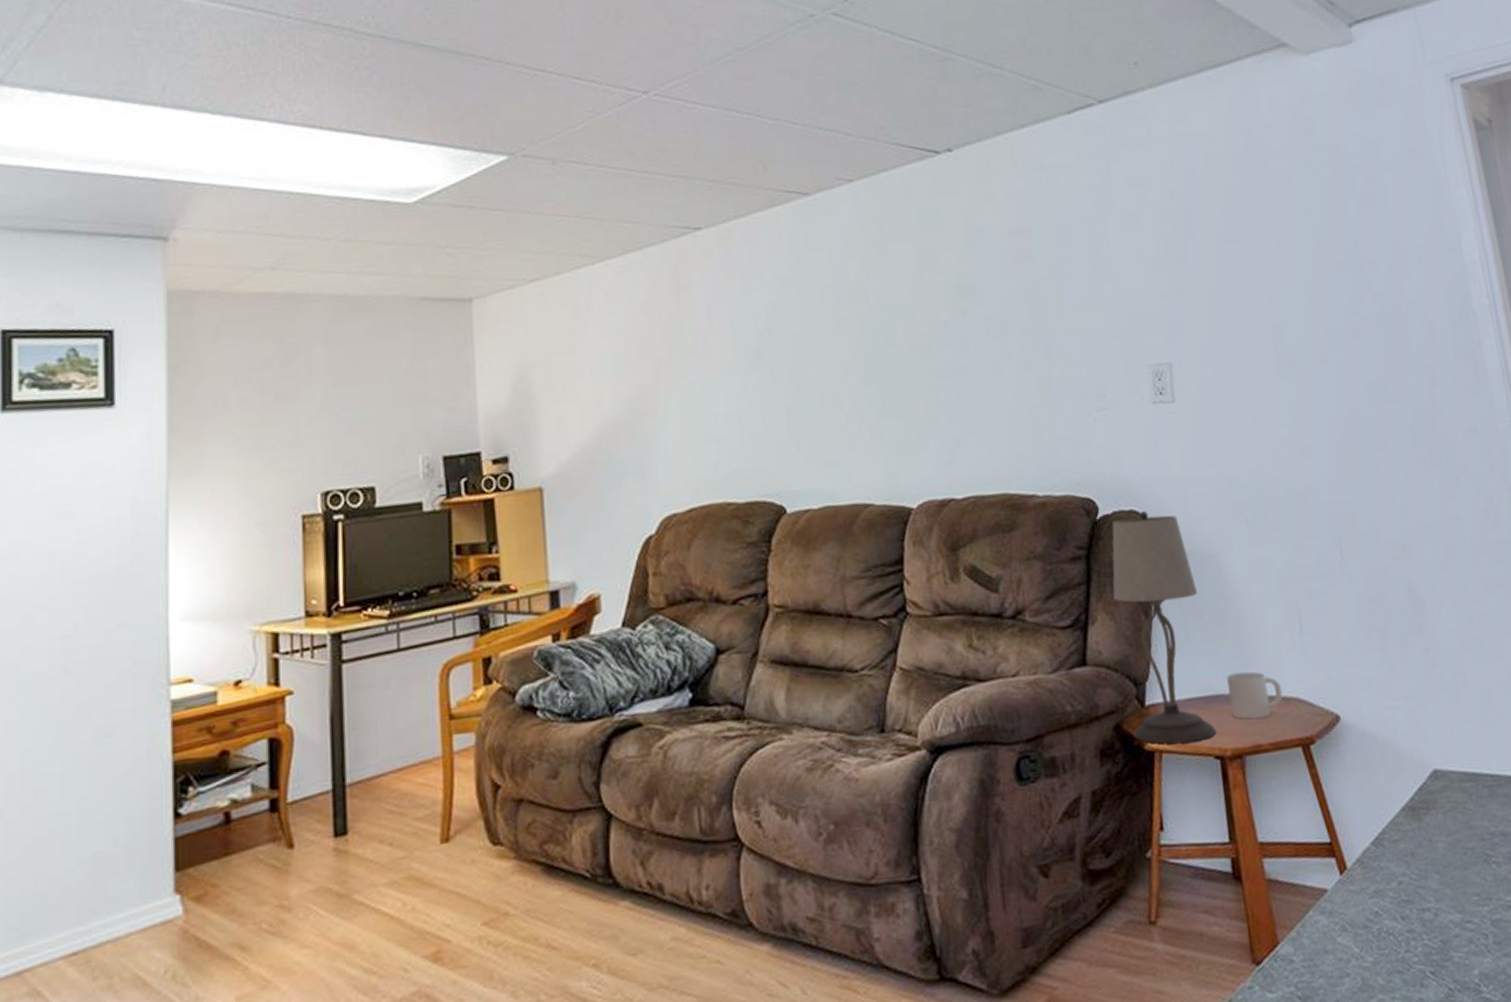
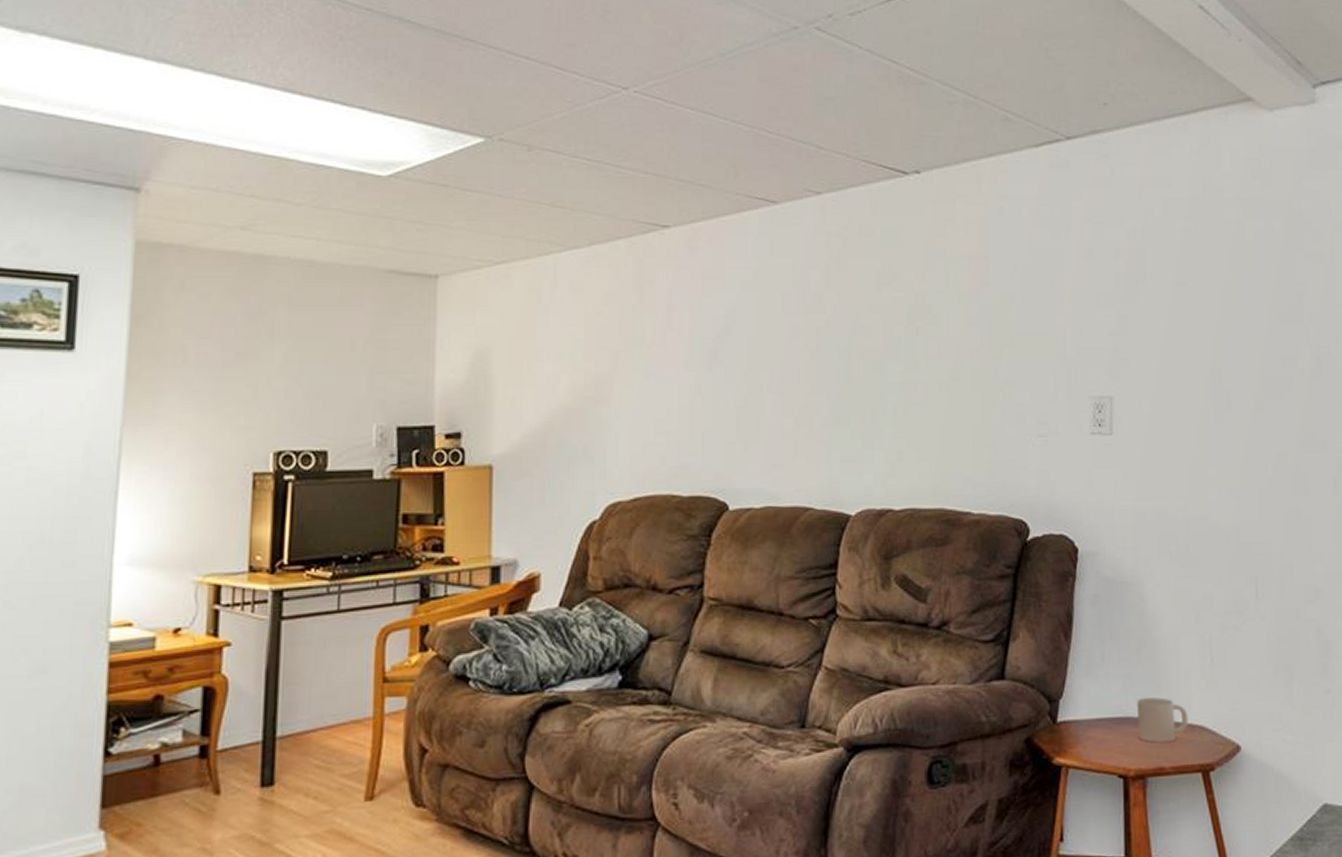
table lamp: present [1112,510,1216,745] -> none [1036,536,1122,761]

